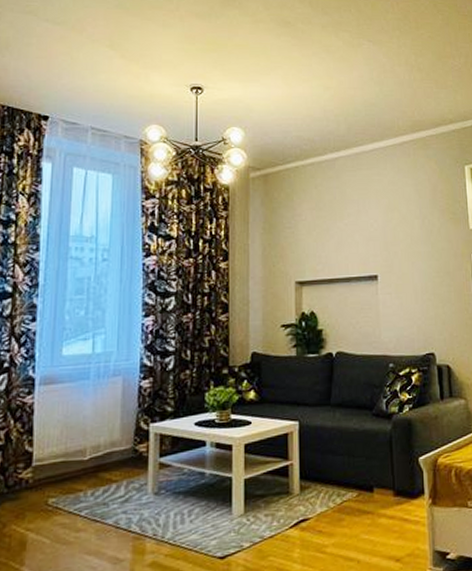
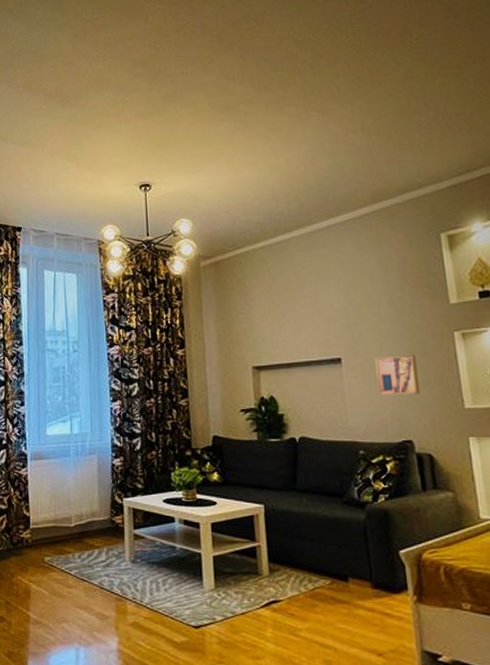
wall art: none [407,273,443,312] -> present [375,354,421,396]

